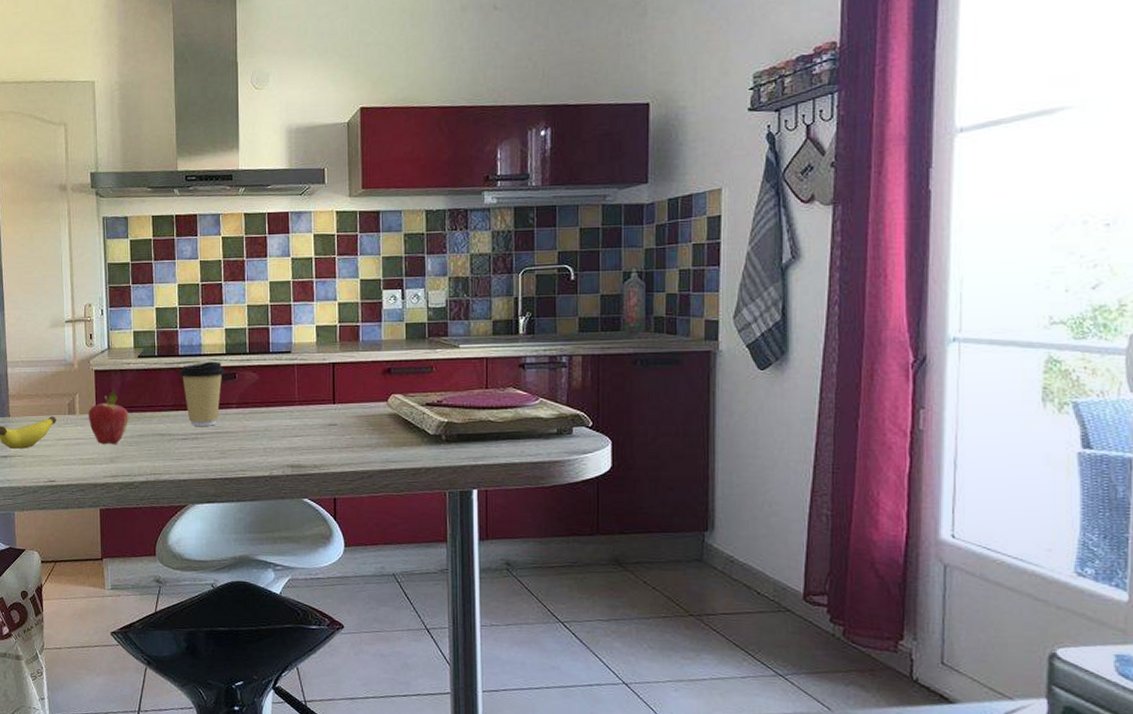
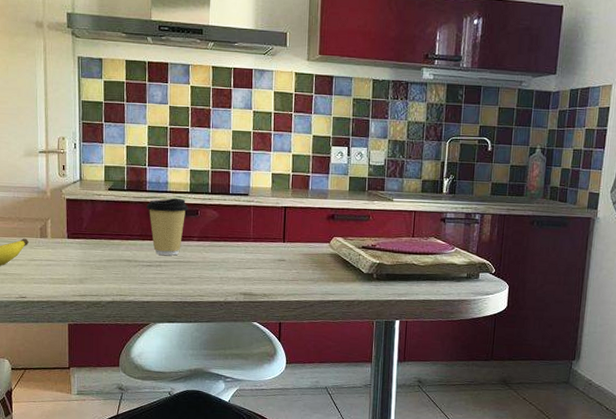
fruit: present [88,388,129,445] -> none [59,216,98,268]

